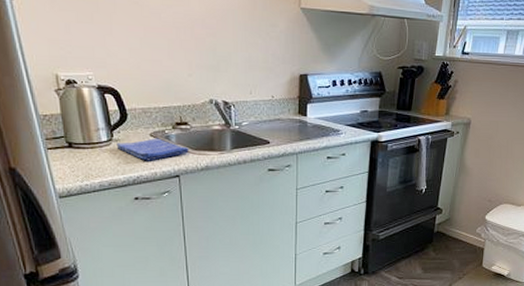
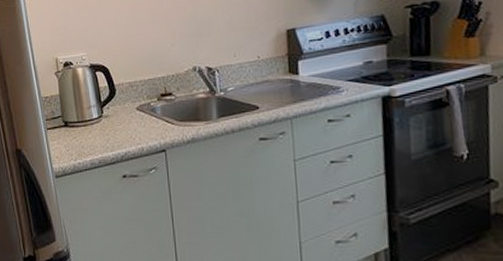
dish towel: present [116,138,189,161] -> none [106,111,174,136]

